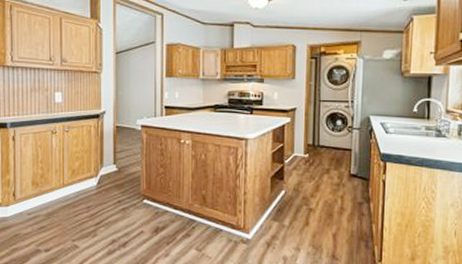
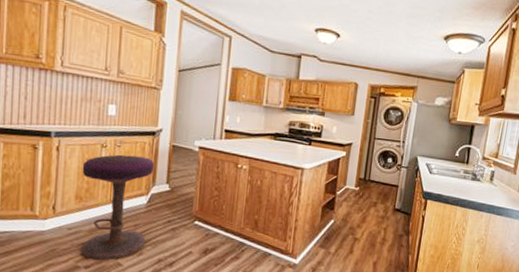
stool: none [36,139,101,244] -> present [81,154,155,261]

